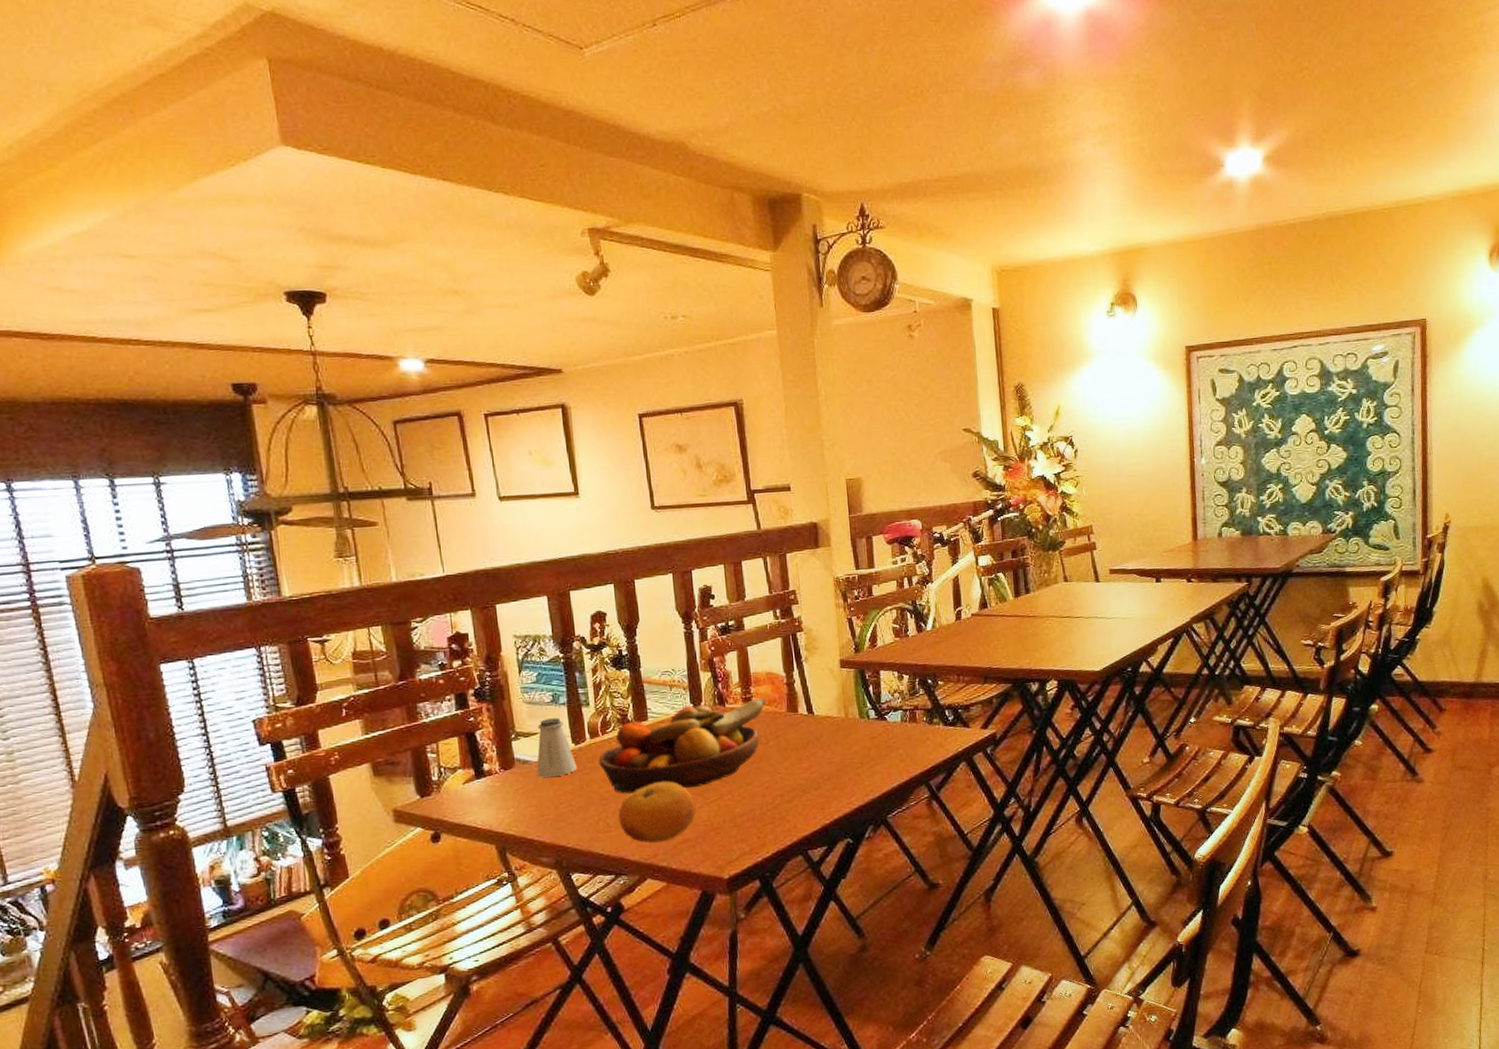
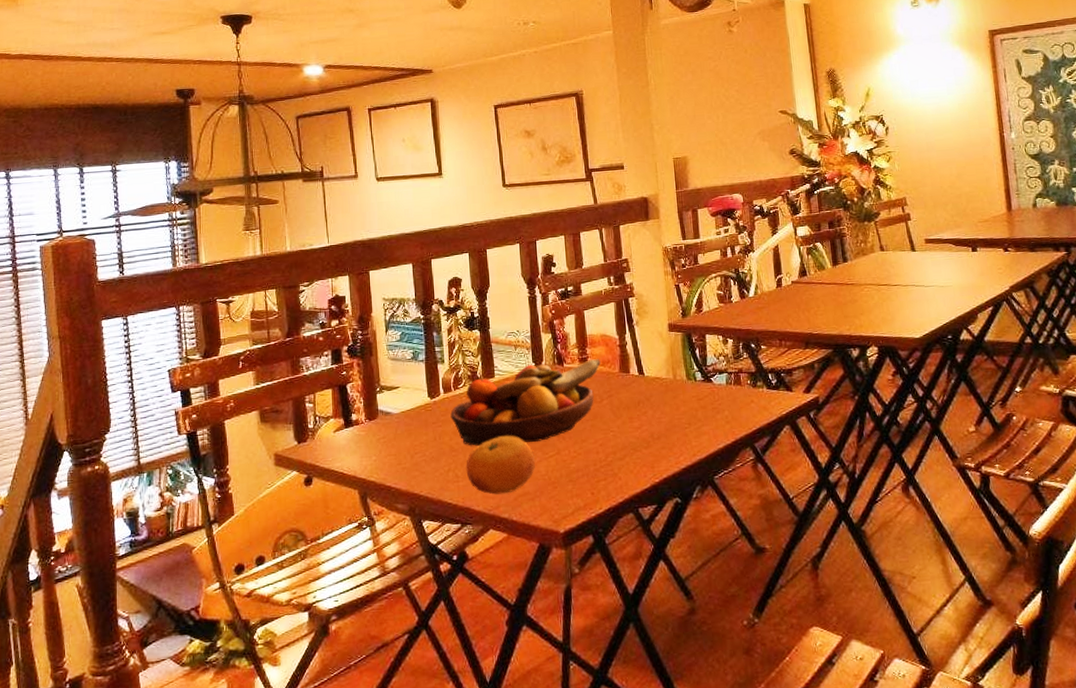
saltshaker: present [536,718,578,778] -> none [396,373,432,429]

